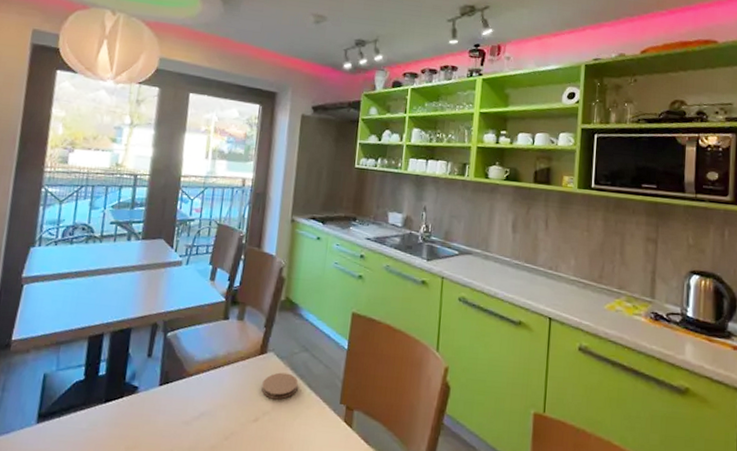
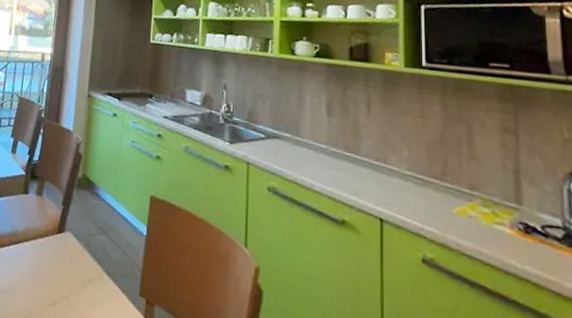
coaster: present [261,372,299,400] -> none [59,254,96,285]

